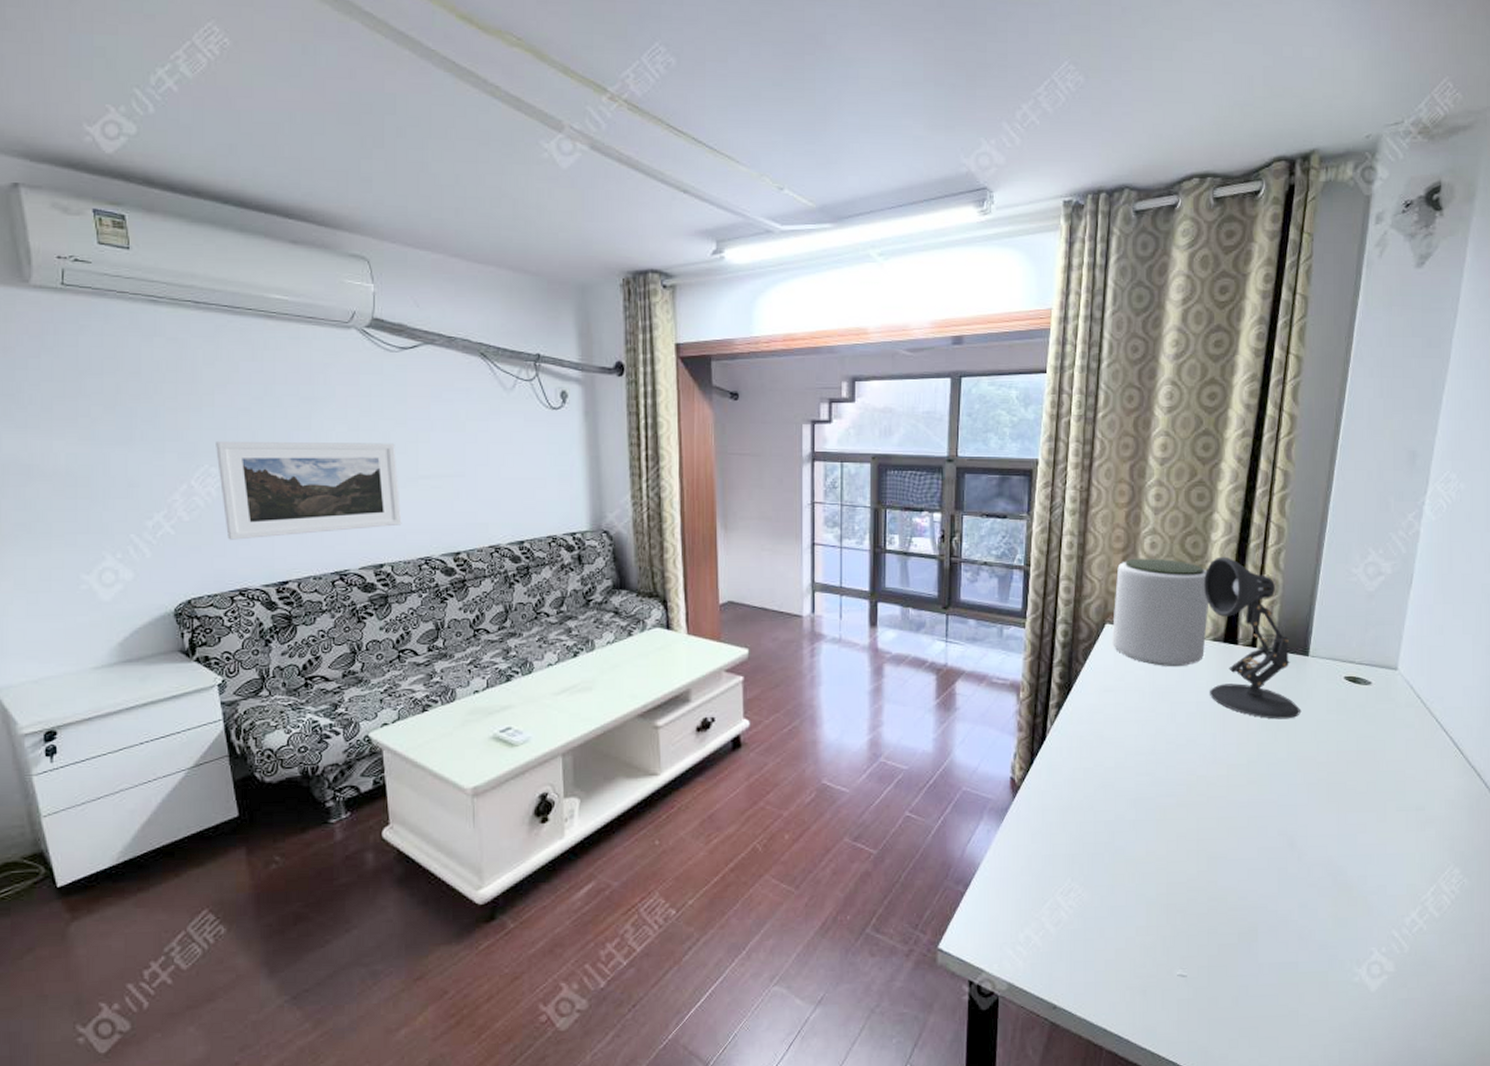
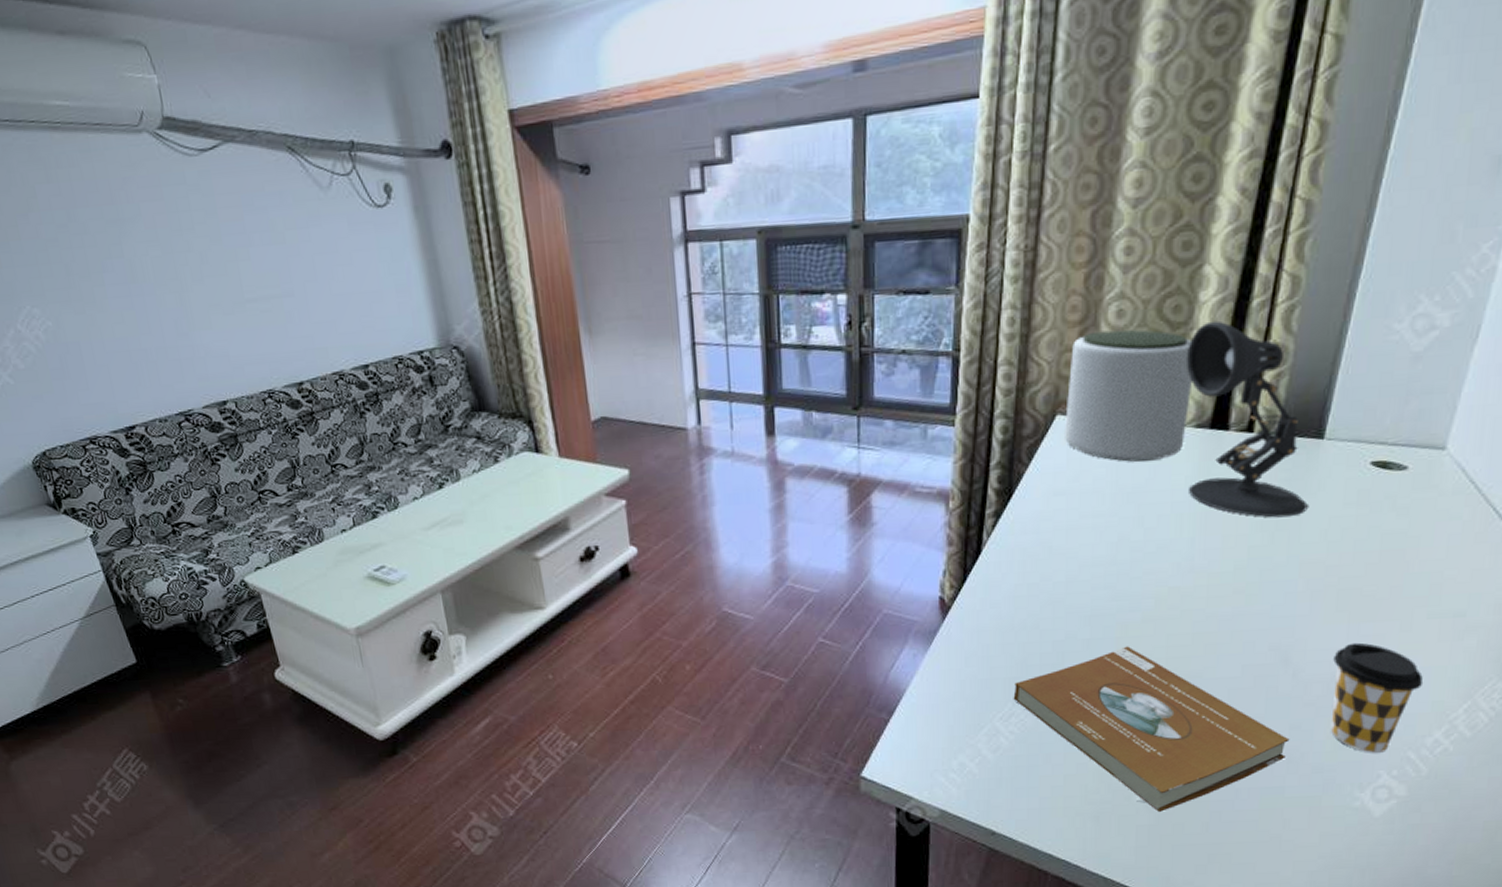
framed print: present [216,440,402,540] -> none [31,264,237,386]
book: none [1072,828,1299,986] -> present [1013,646,1290,812]
coffee cup: none [1329,830,1399,932] -> present [1330,642,1424,754]

